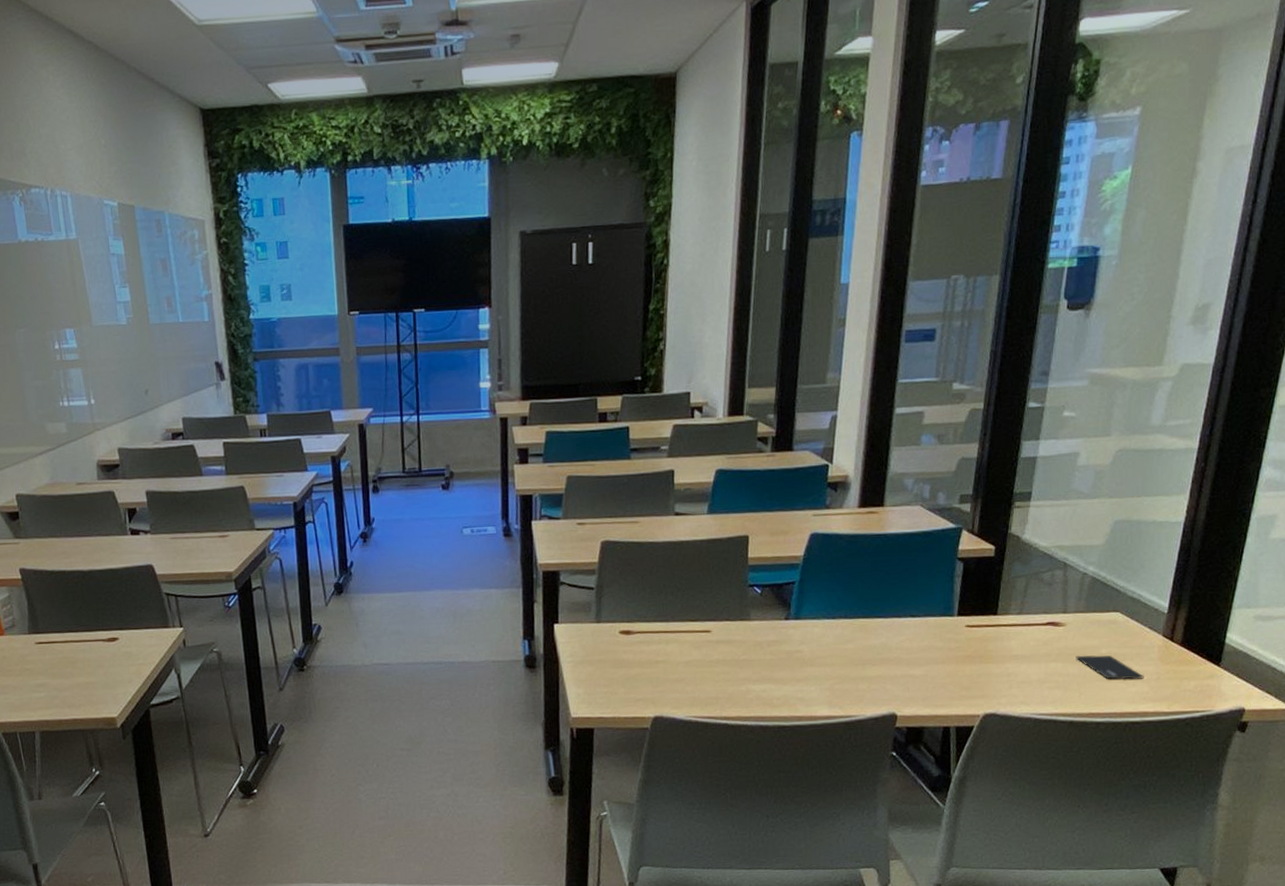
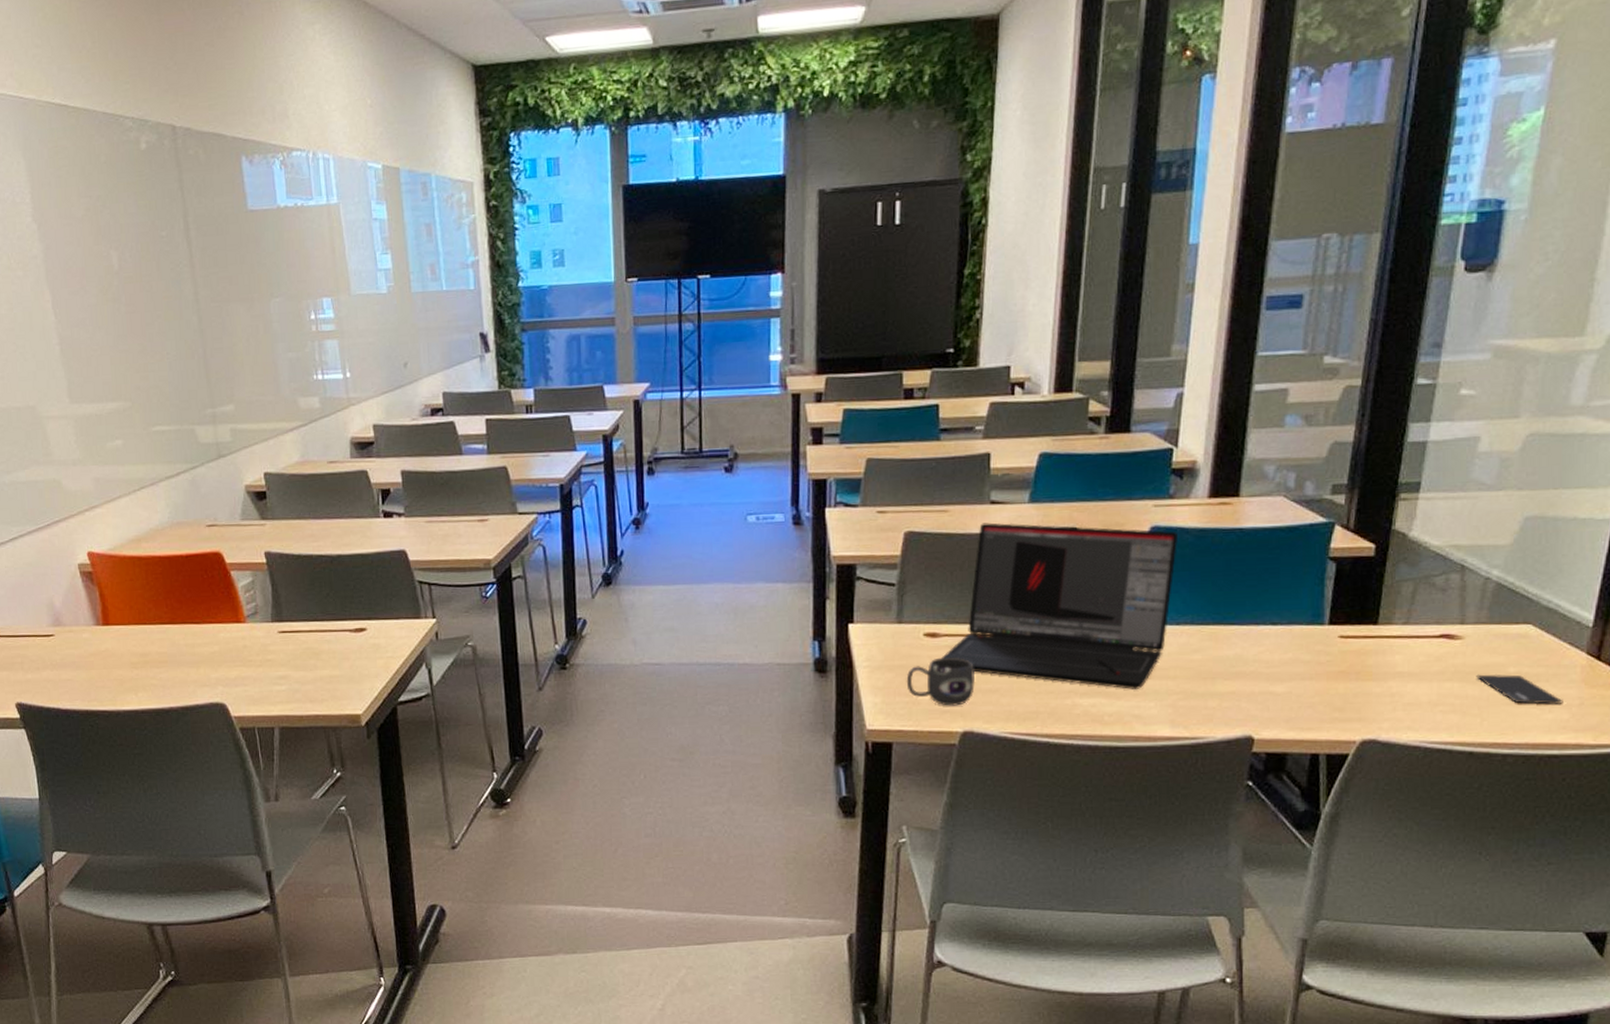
mug: none [605,651,665,695] -> present [906,657,976,706]
laptop: none [635,532,834,676] -> present [942,522,1179,689]

